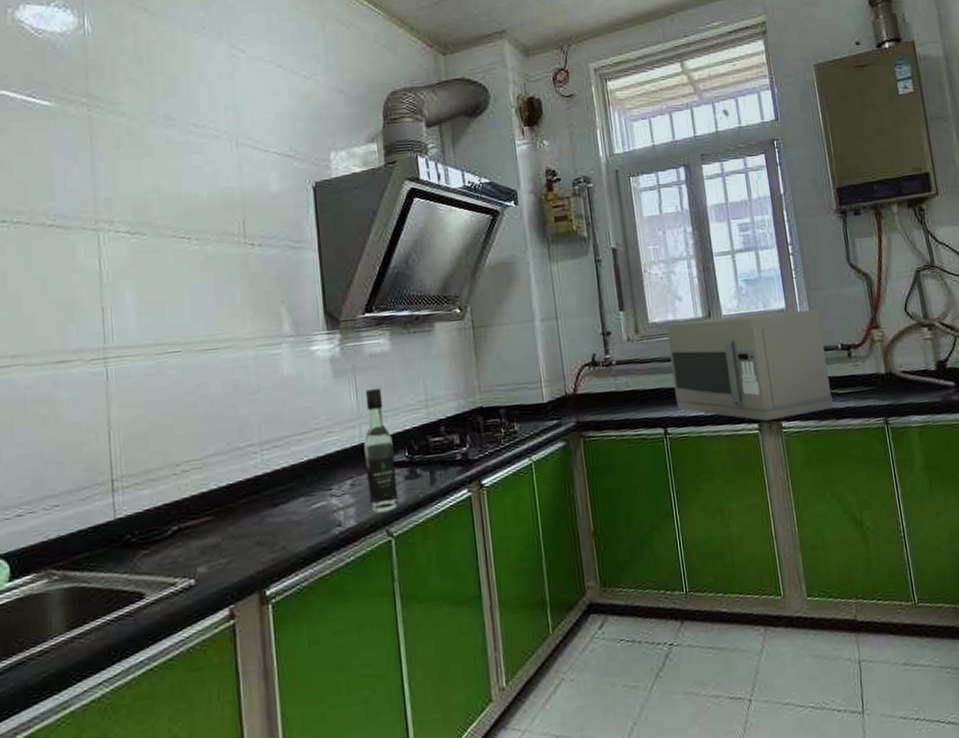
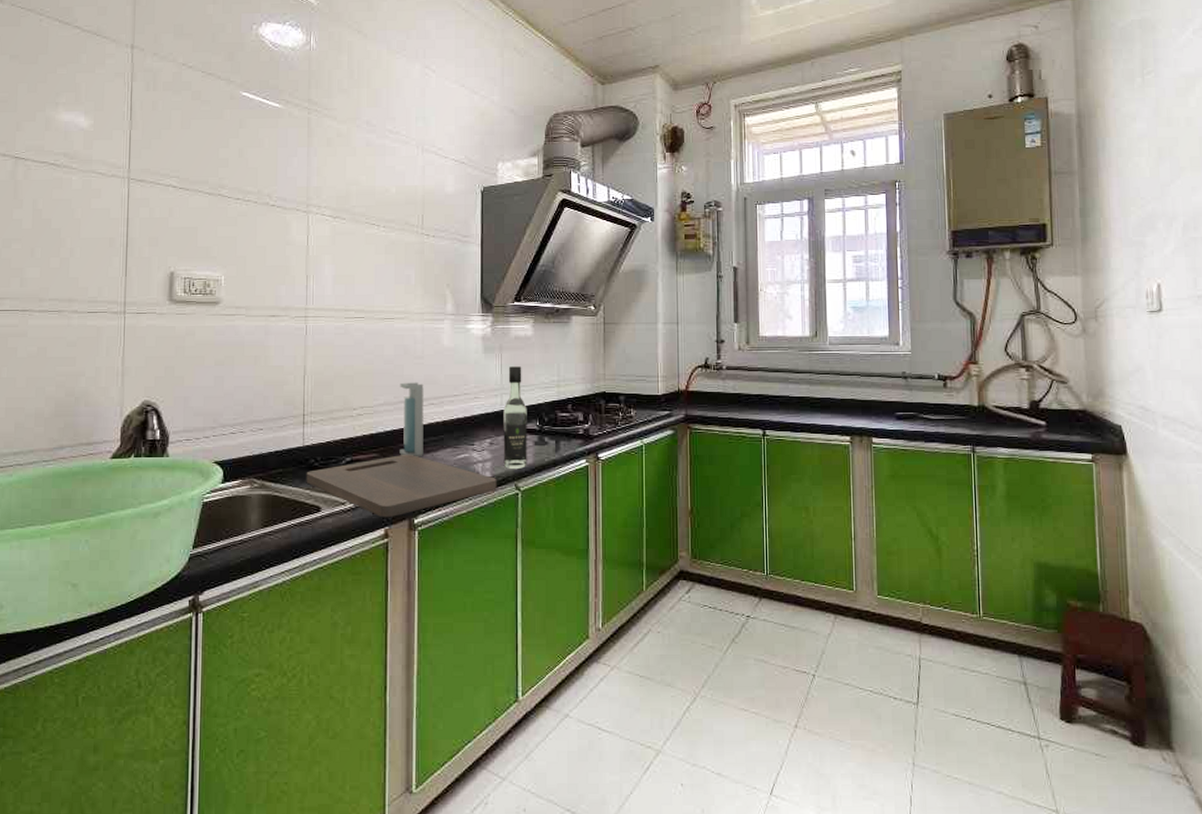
cutting board: none [121,510,365,595] -> present [306,454,497,518]
soap dispenser: none [233,422,270,515] -> present [399,382,424,457]
microwave: present [666,309,834,421] -> none [775,339,924,435]

